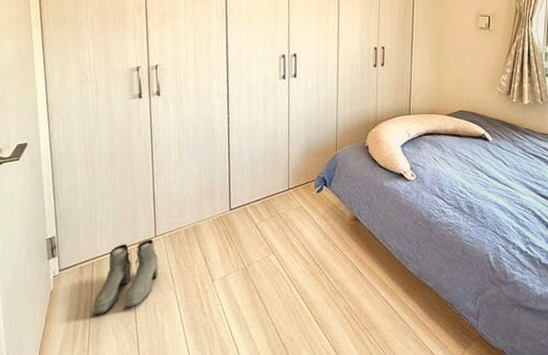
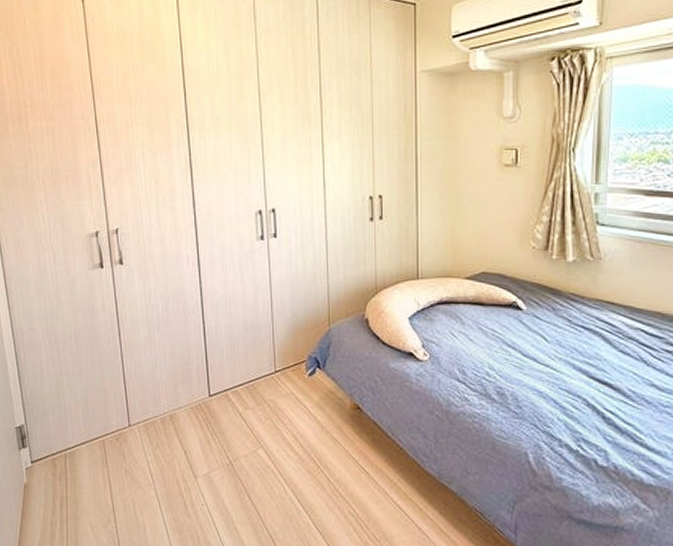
boots: present [92,239,159,315] -> none [69,429,135,513]

